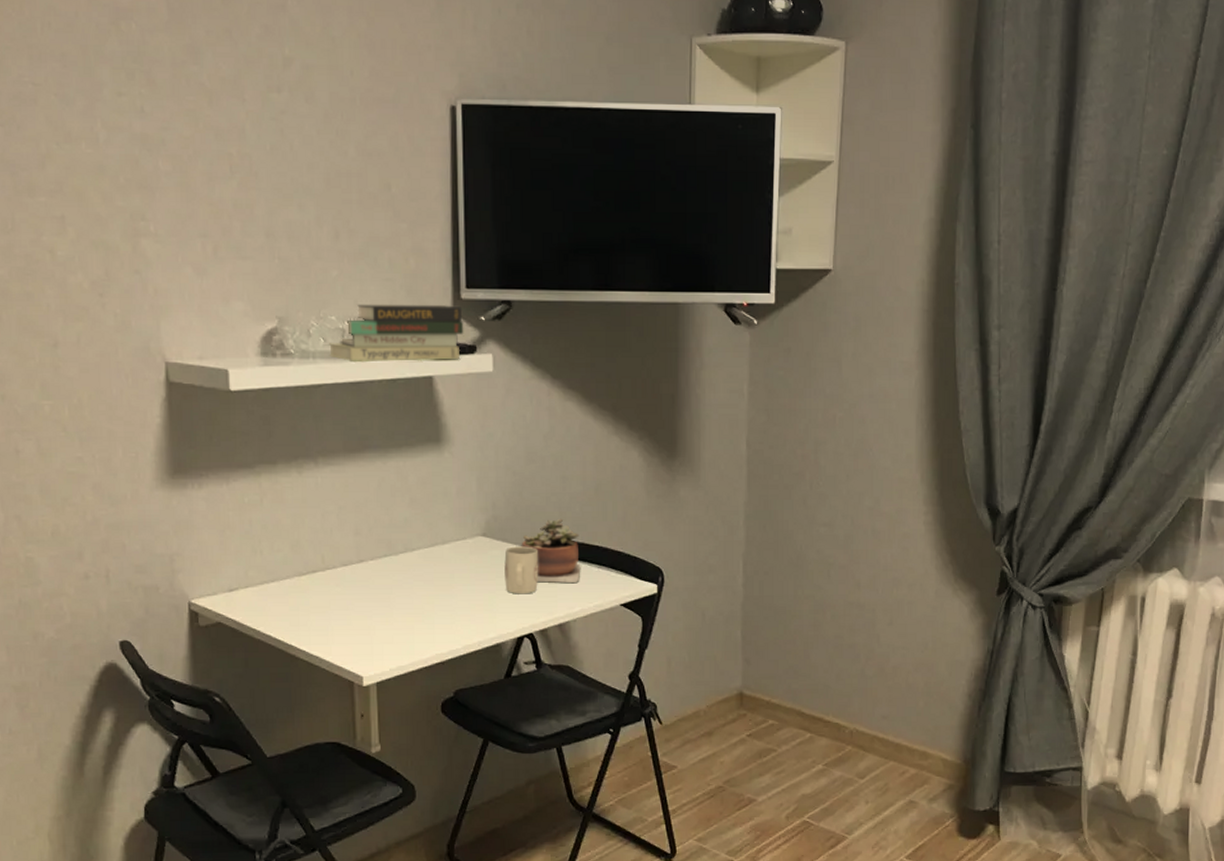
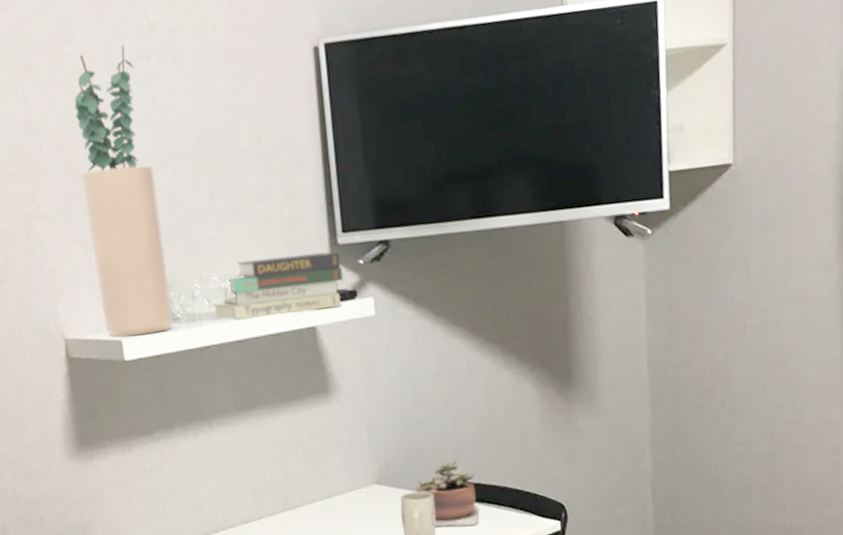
vase: none [197,73,285,365] -> present [74,44,173,337]

